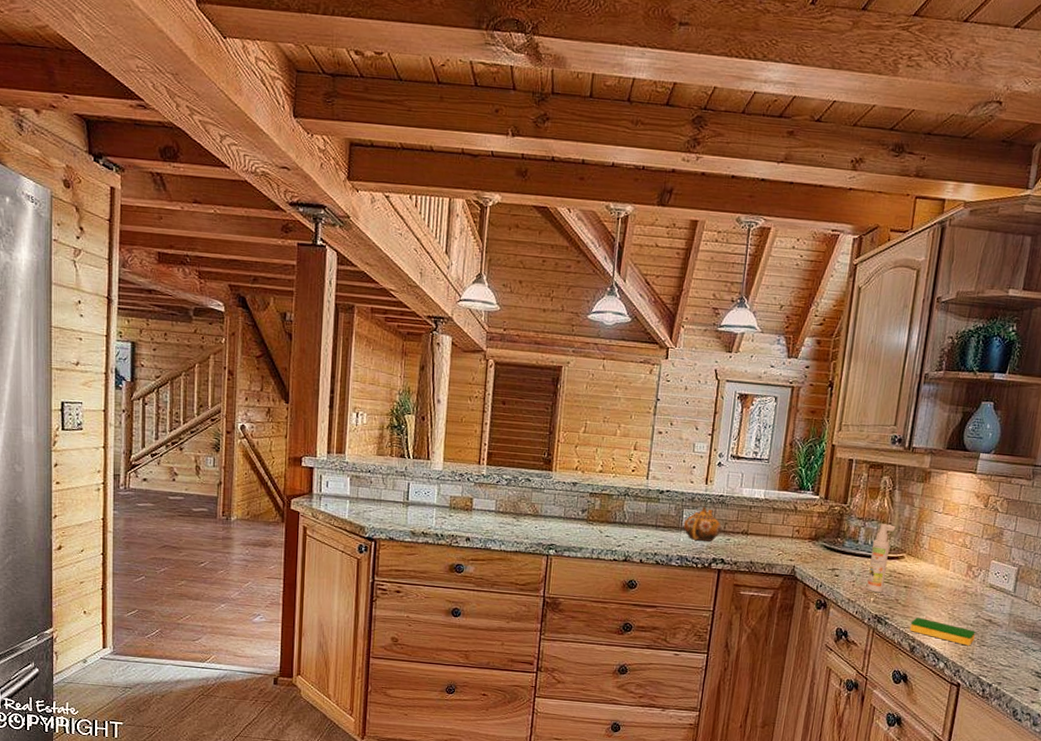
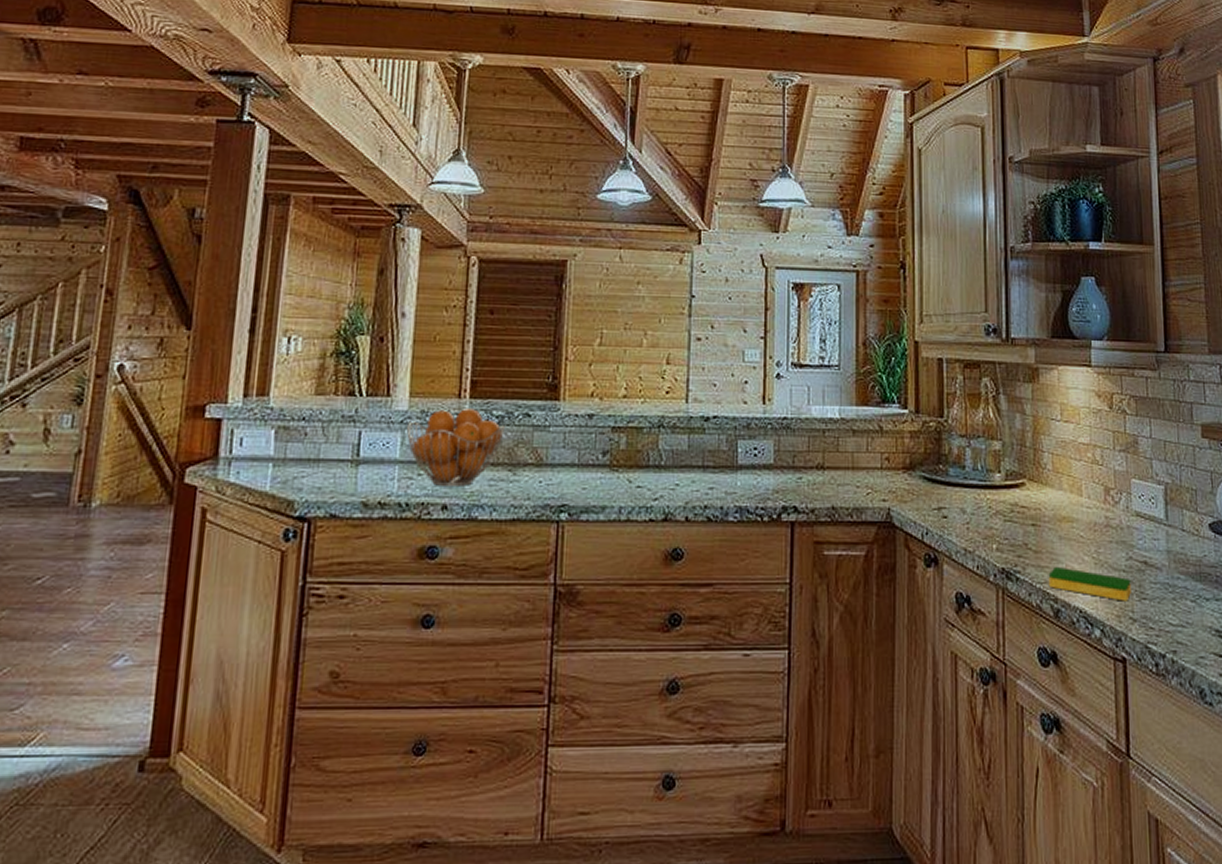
fruit basket: none [441,472,512,526] -> present [407,409,505,488]
teapot: present [683,507,722,542] -> none [739,435,790,484]
spray bottle: present [867,524,896,593] -> none [984,441,1008,537]

